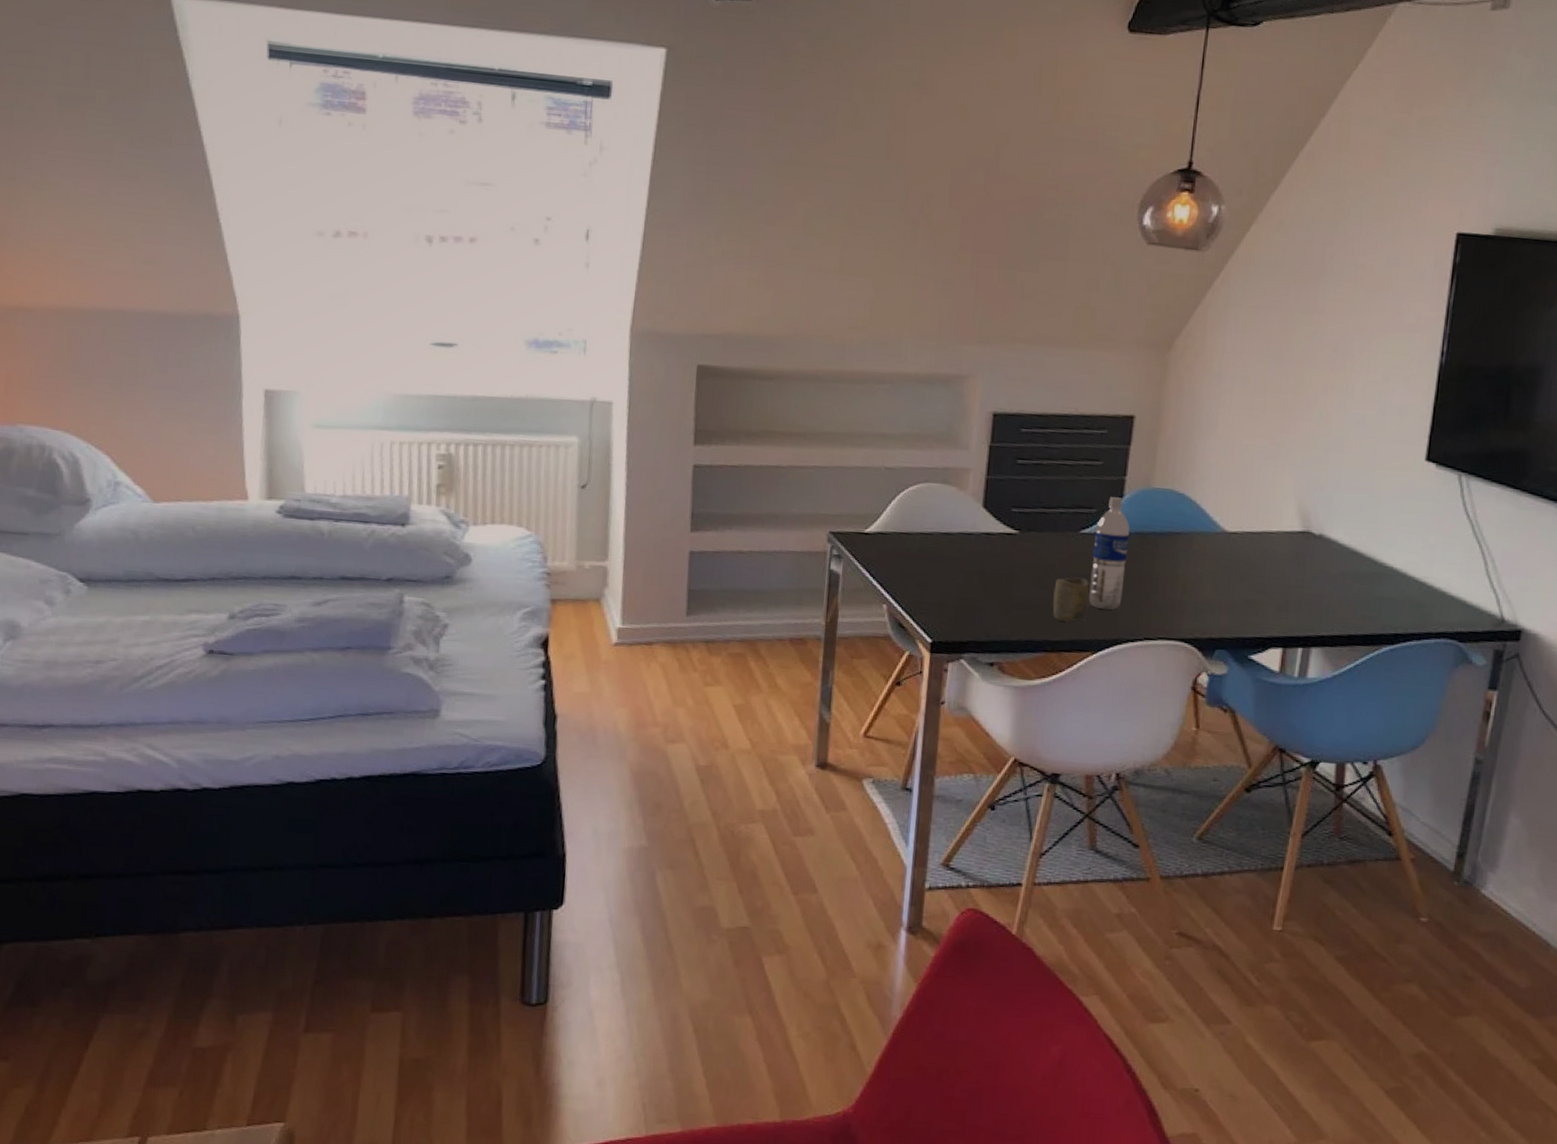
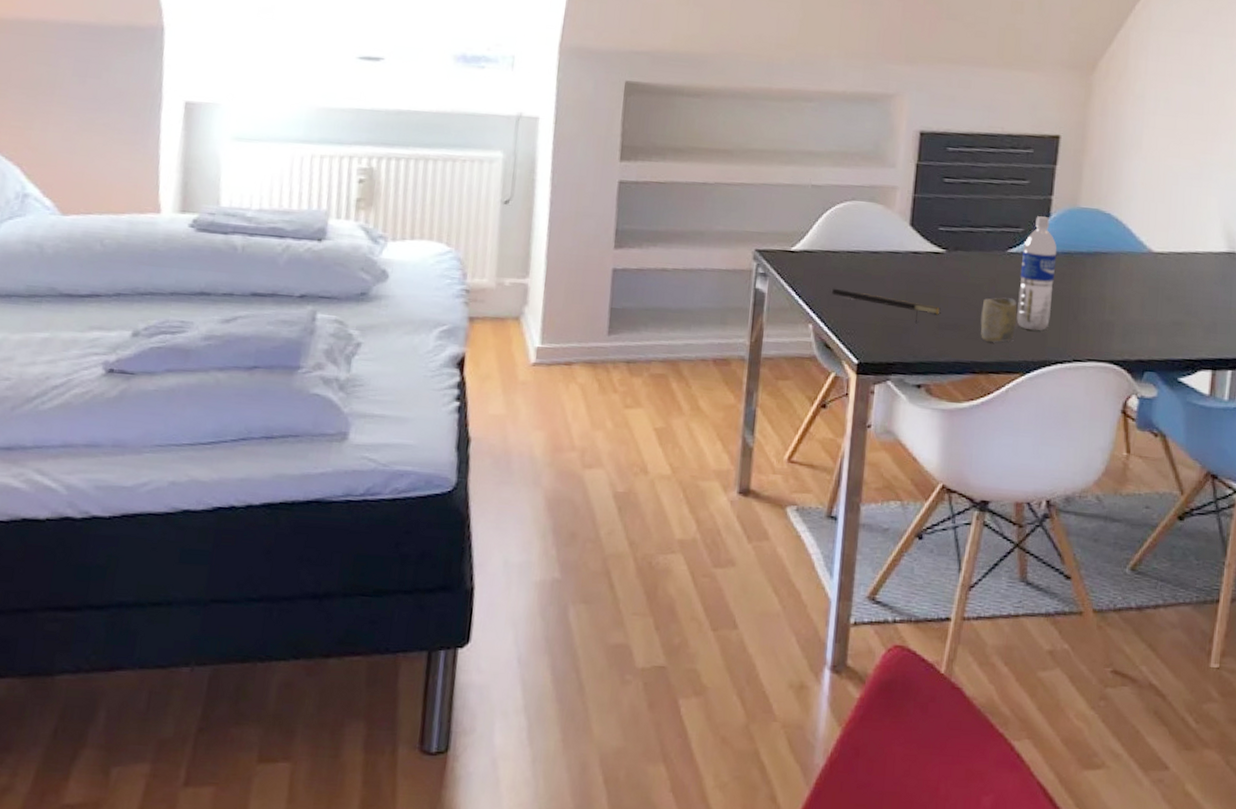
notepad: none [906,569,1014,604] -> present [832,288,941,324]

